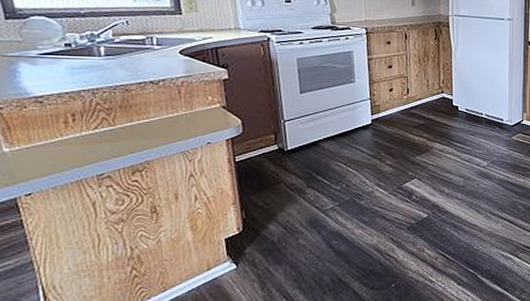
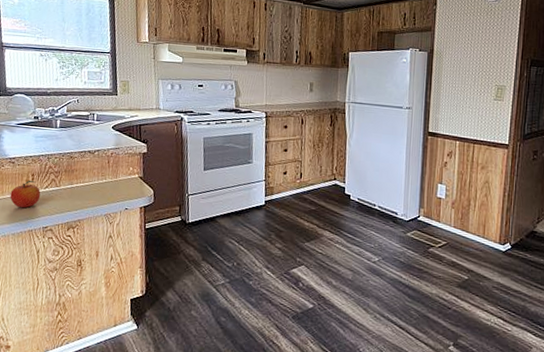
fruit: none [42,121,89,156] -> present [10,180,41,208]

